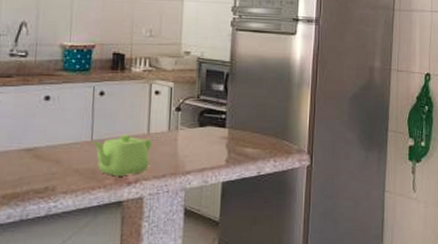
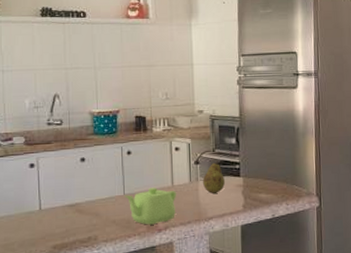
fruit: none [182,108,209,145] -> present [202,160,226,194]

